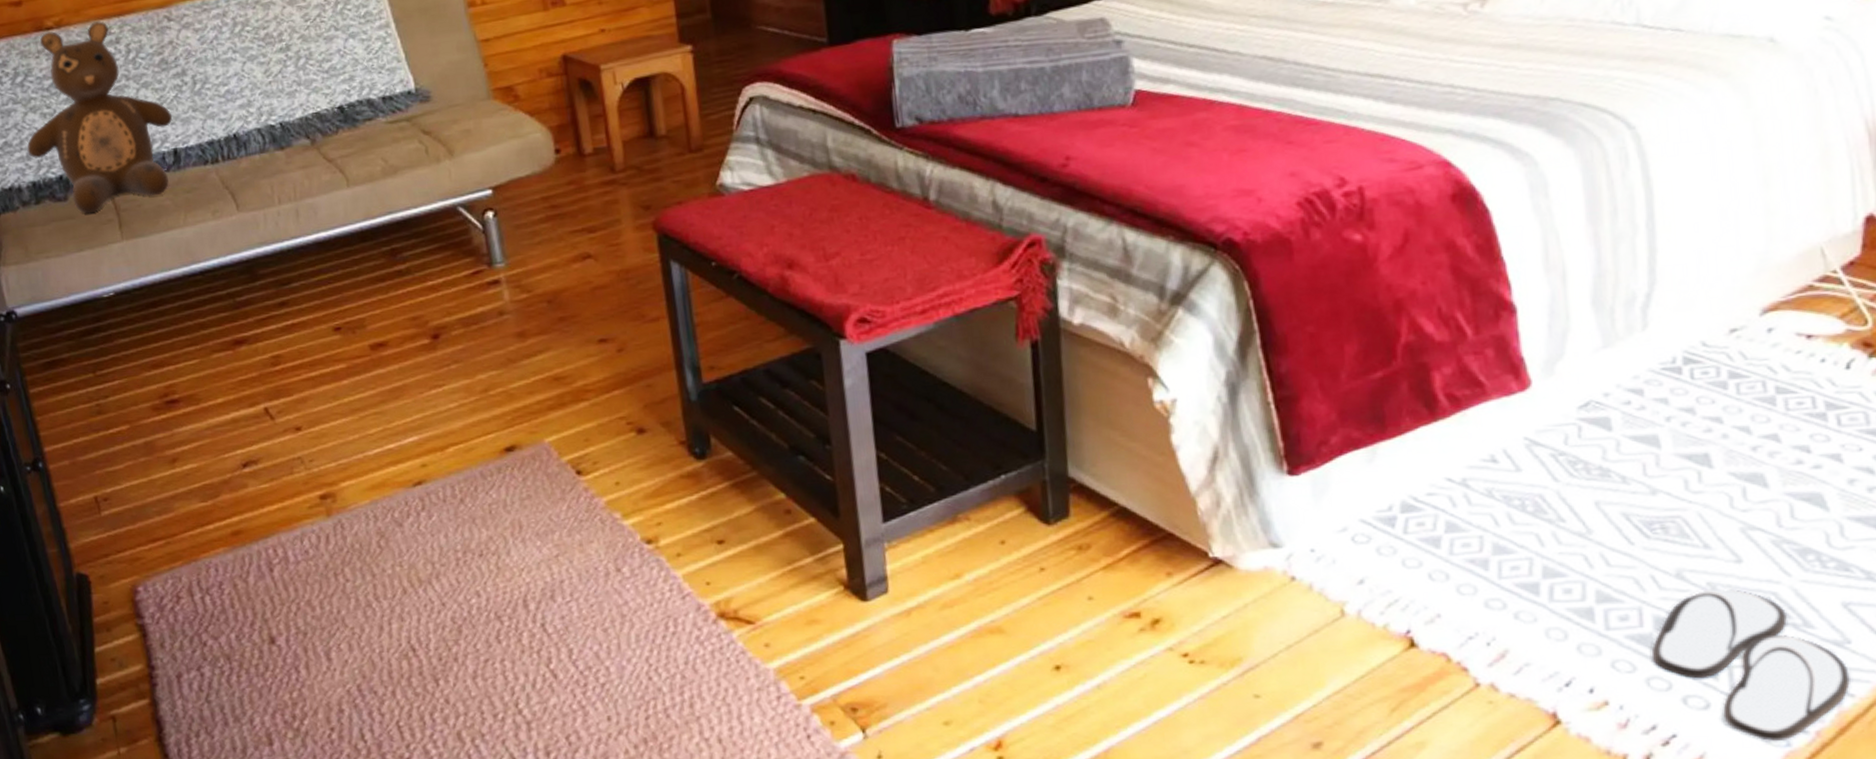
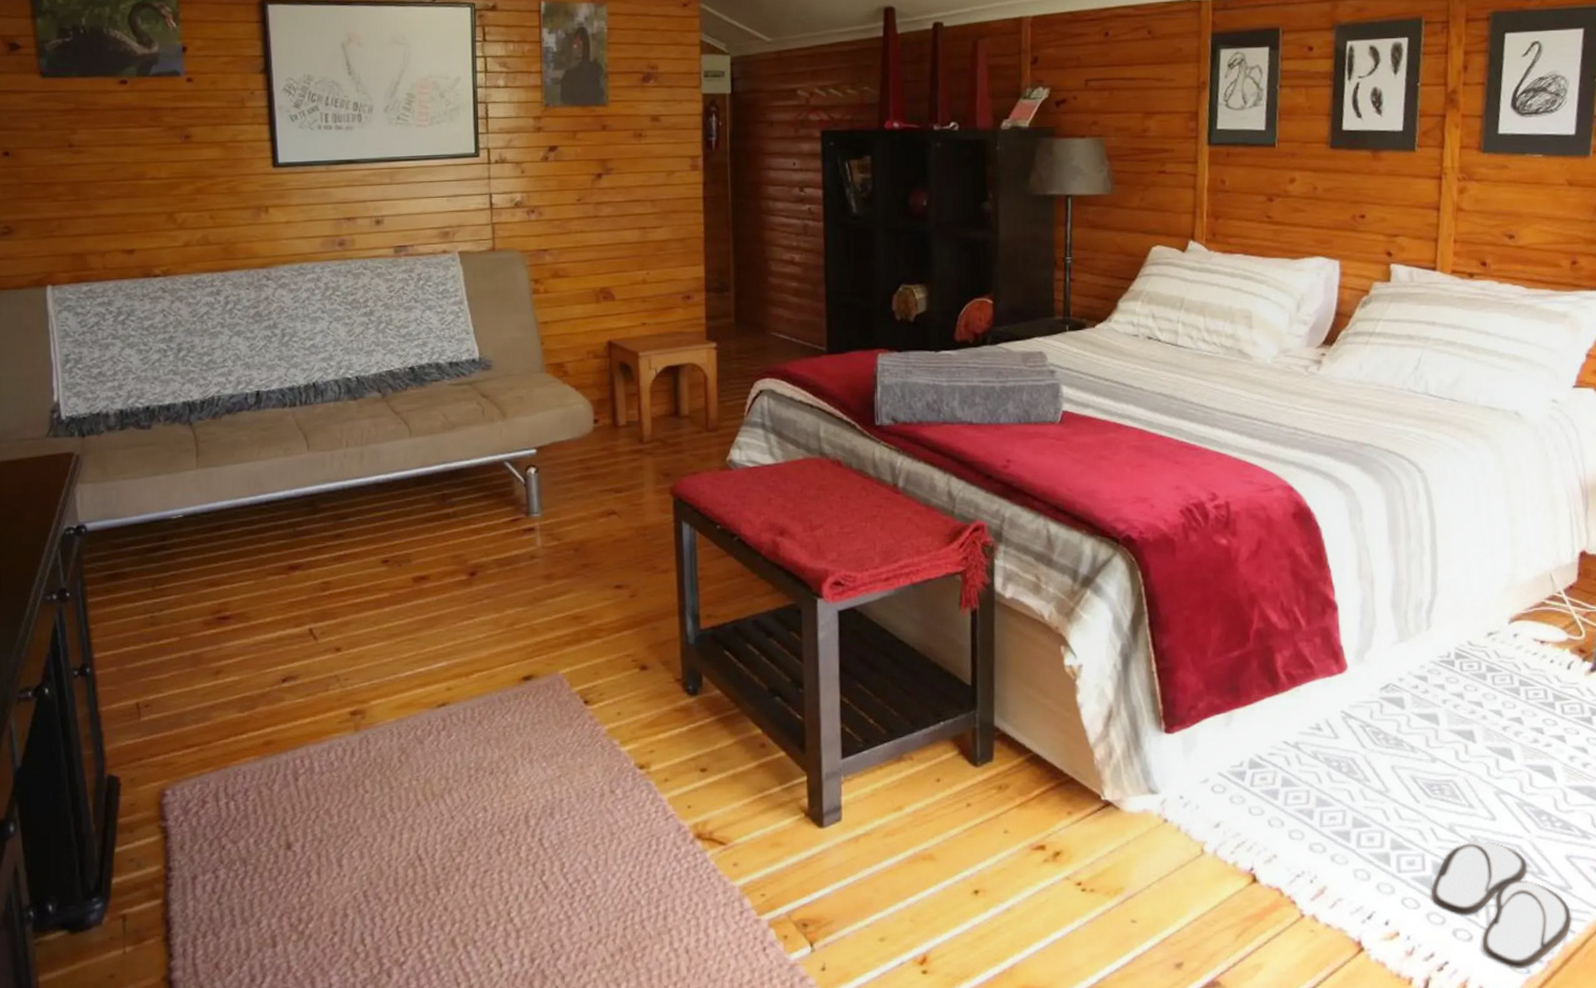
teddy bear: present [27,21,173,214] -> none [119,274,260,442]

